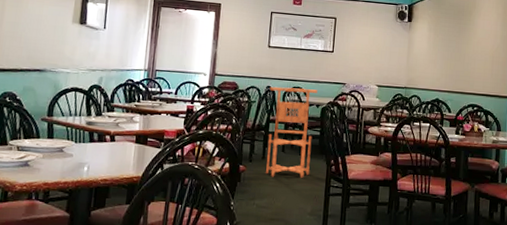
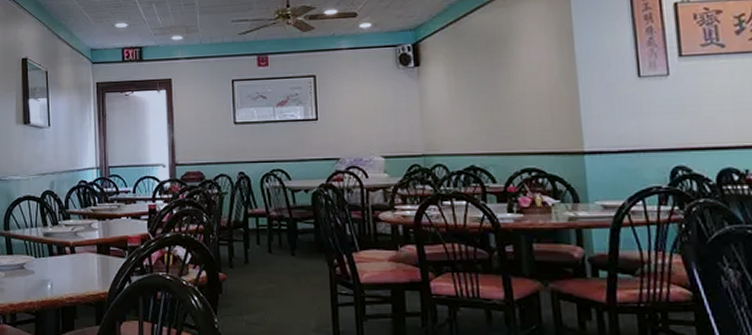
chair: present [266,86,318,178] -> none [242,171,307,286]

